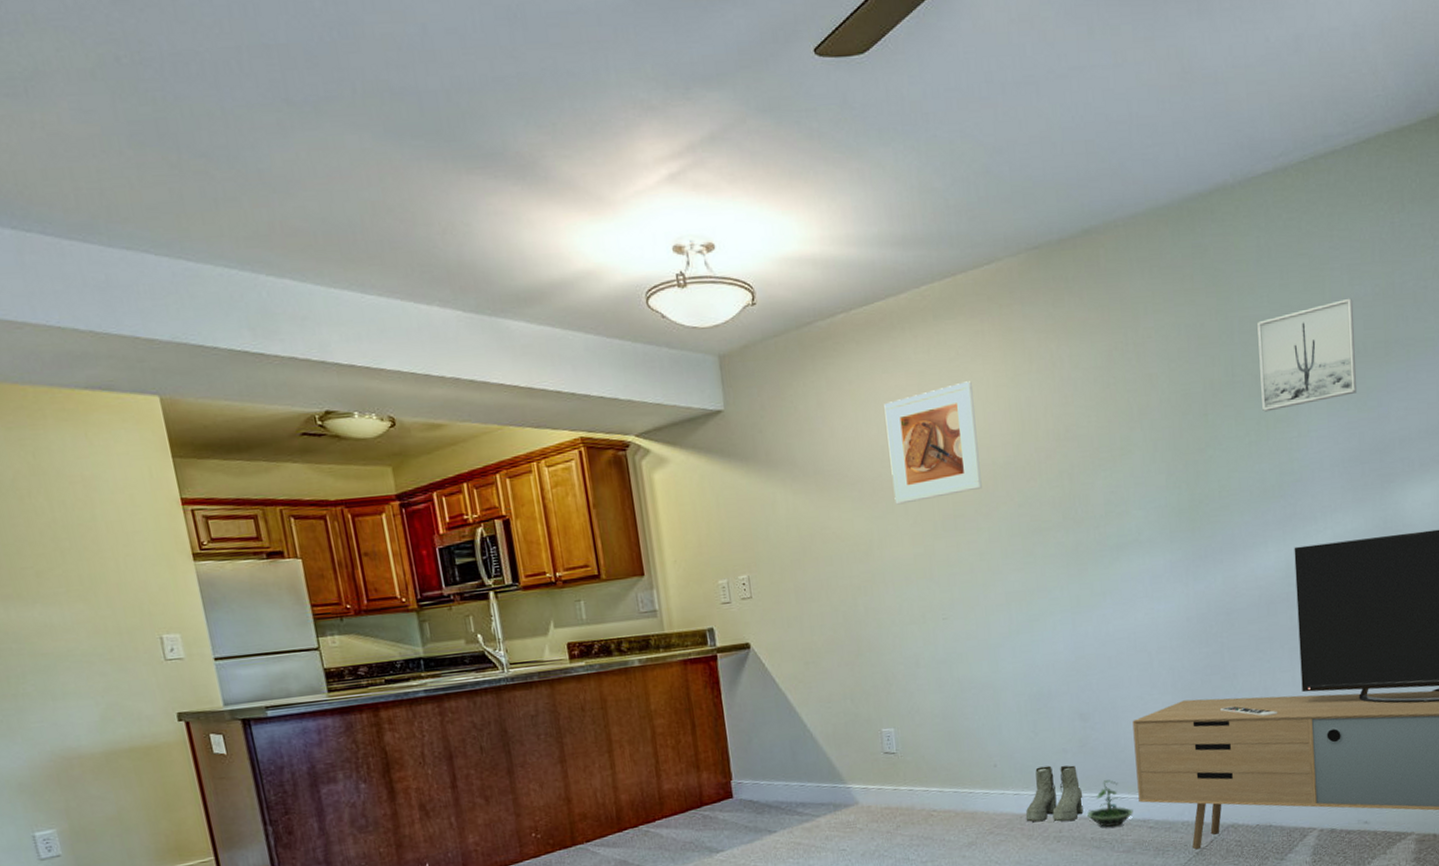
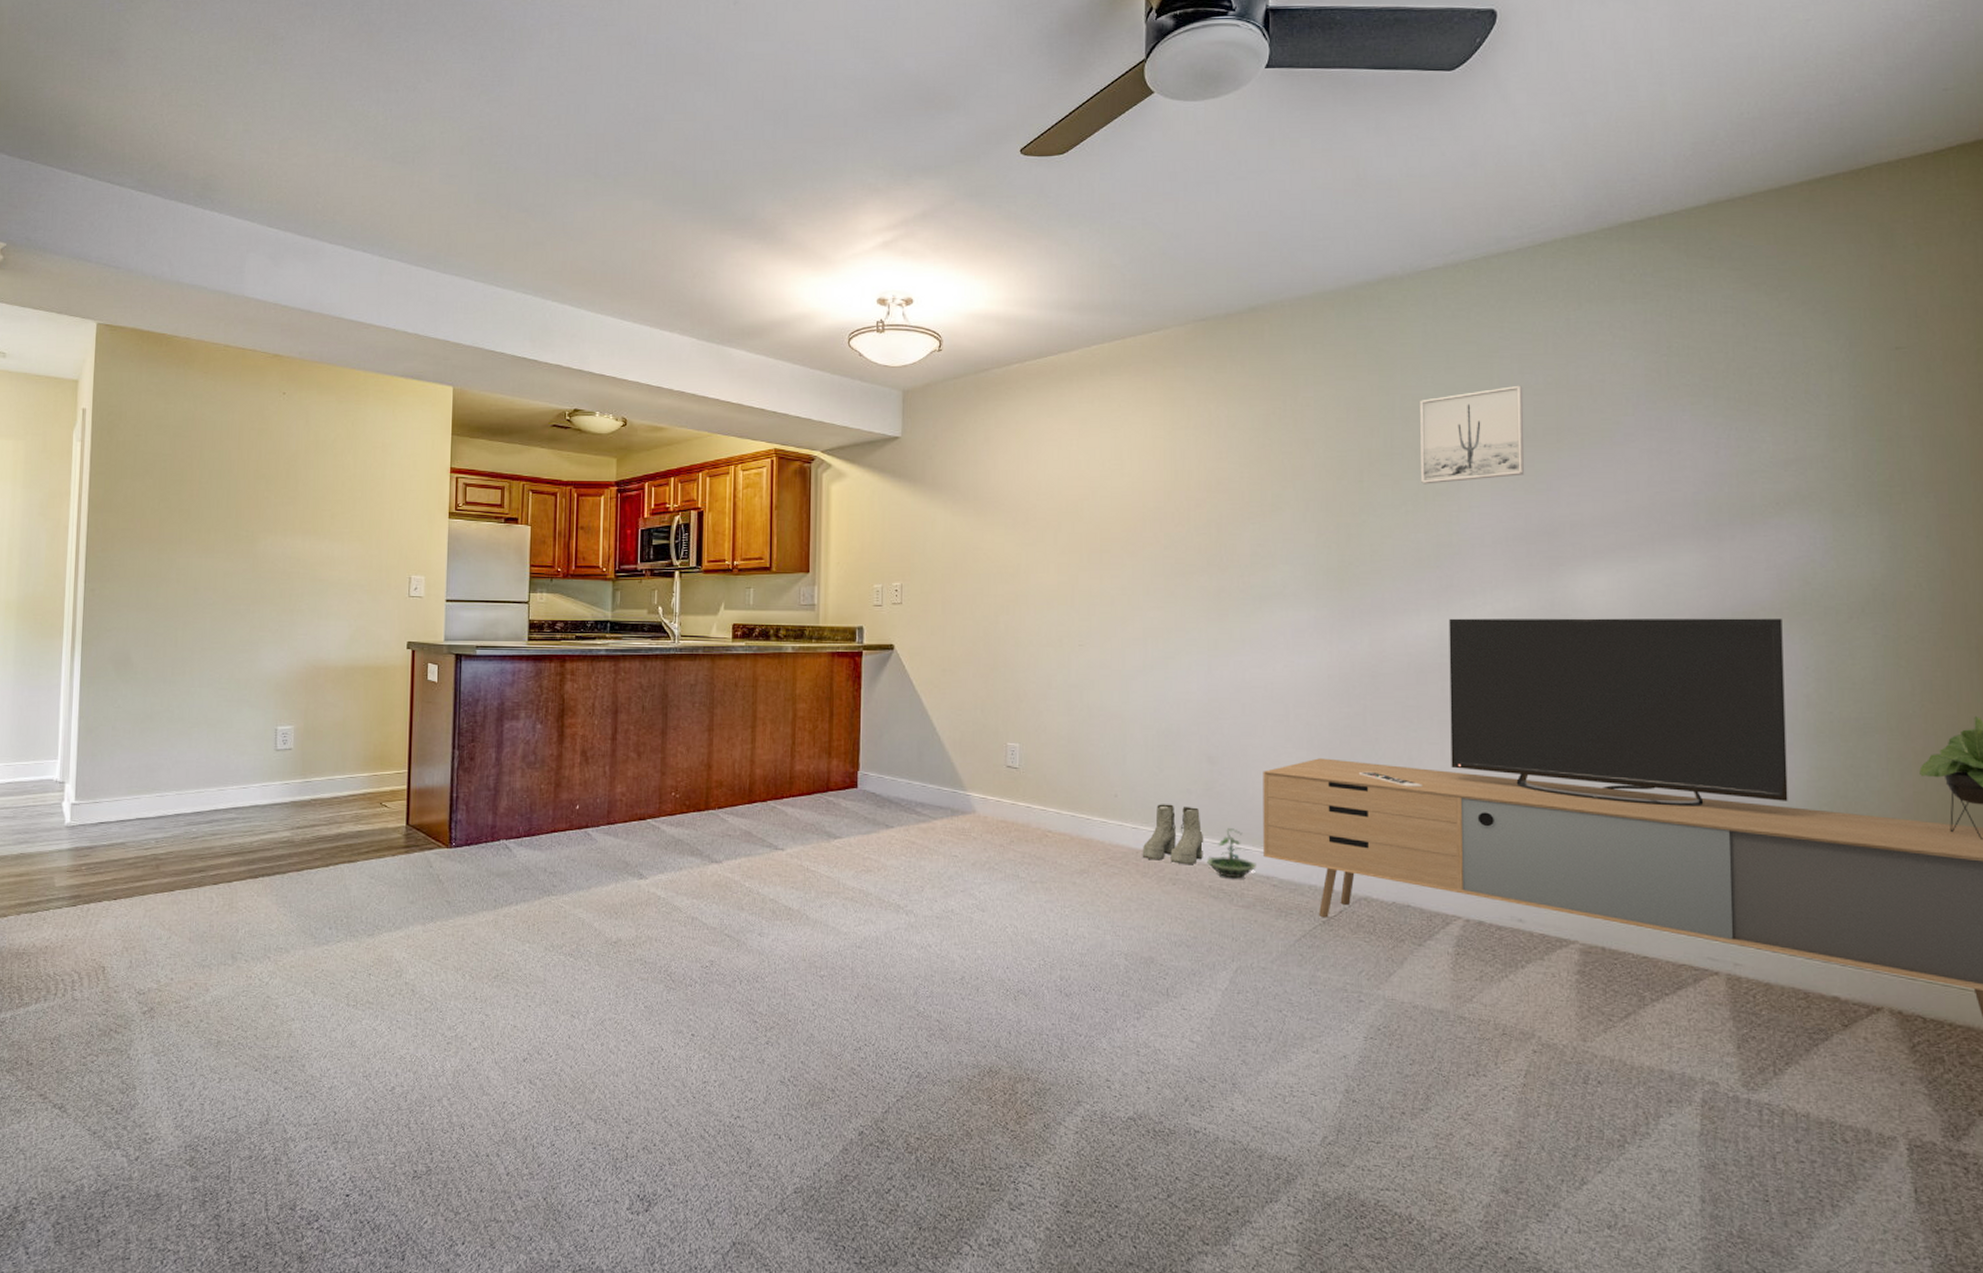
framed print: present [884,381,982,505] -> none [1045,431,1130,535]

